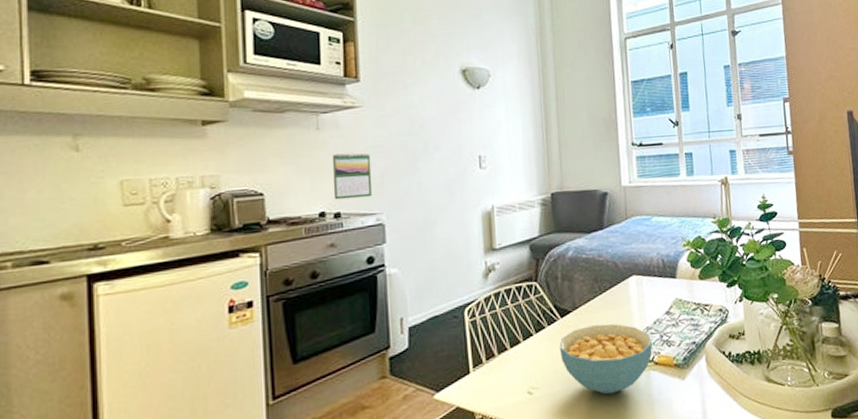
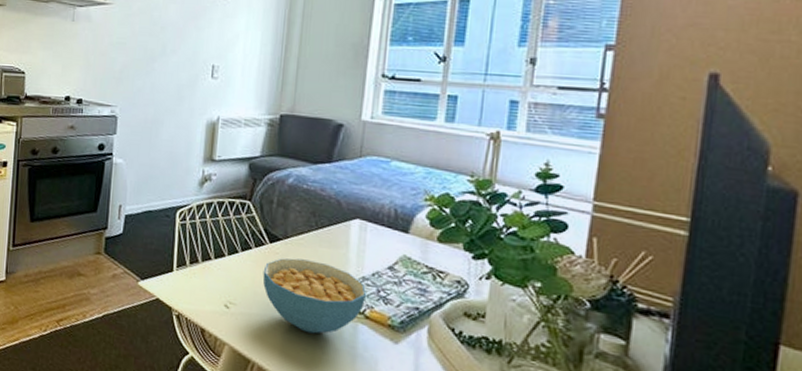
calendar: present [332,153,373,200] -> none [78,45,114,90]

